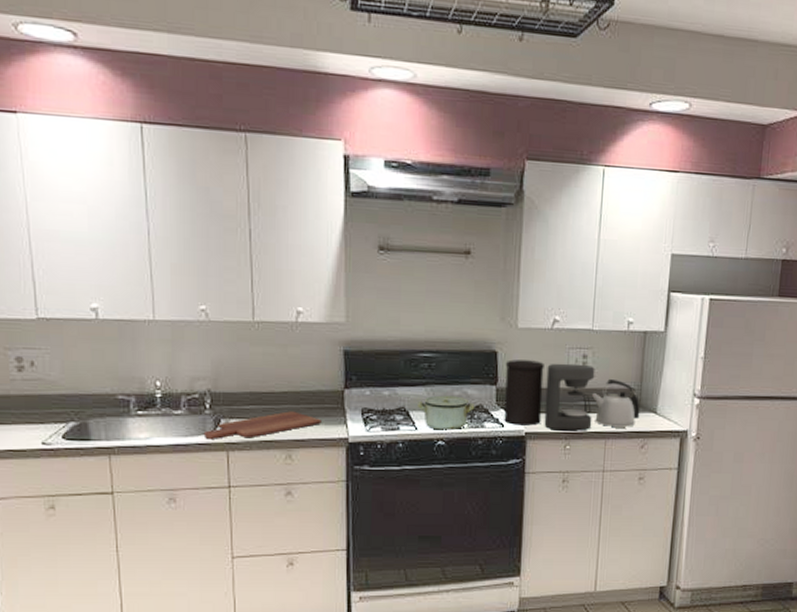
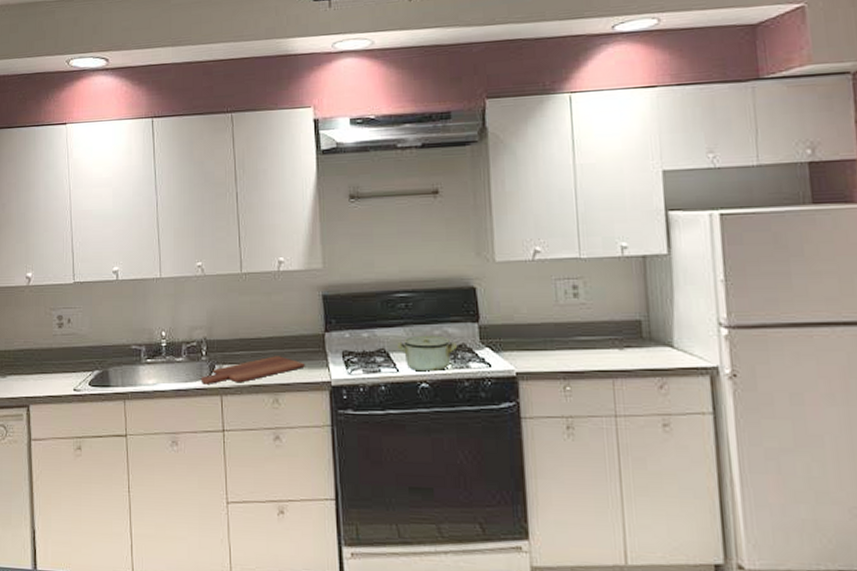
canister: present [504,359,544,426] -> none [485,294,533,365]
coffee maker: present [544,363,595,431] -> none [532,295,594,370]
kettle: present [591,379,640,428] -> none [588,311,652,366]

